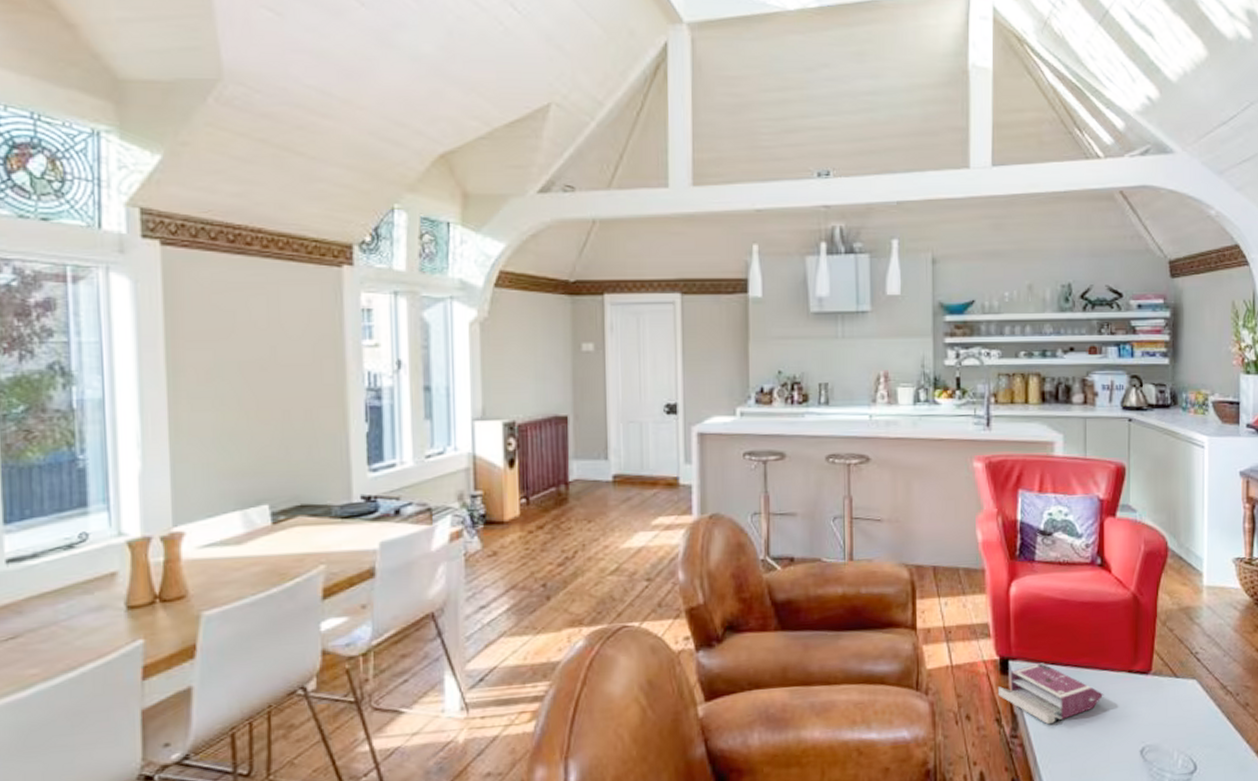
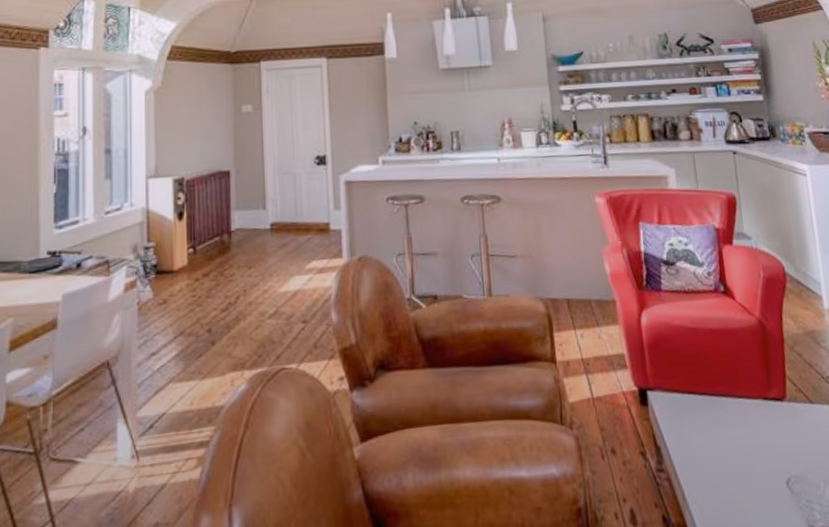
book: present [997,663,1104,725] -> none [639,392,743,457]

